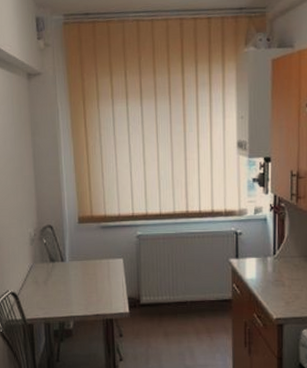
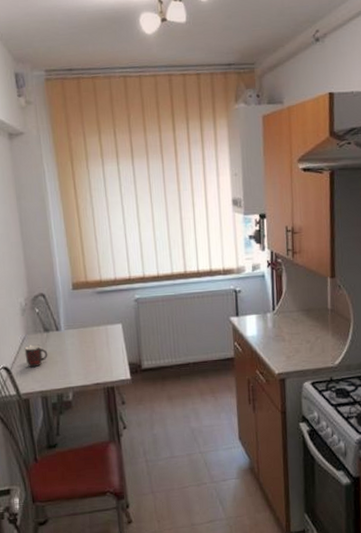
mug: none [31,273,53,295] -> present [24,344,48,368]

